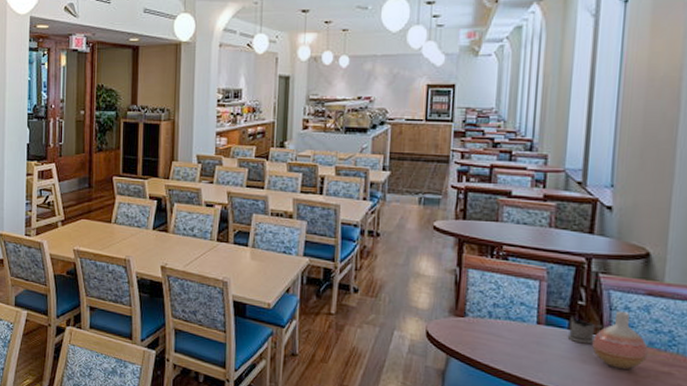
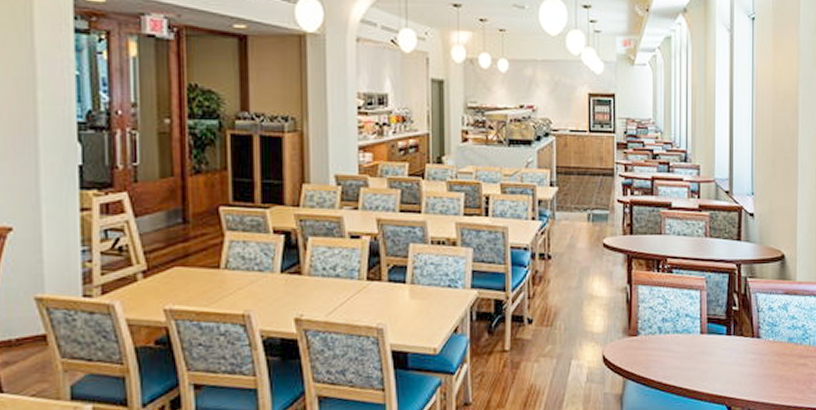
tea glass holder: present [567,316,605,345] -> none [726,322,755,348]
vase: present [592,310,648,369] -> none [746,311,788,367]

